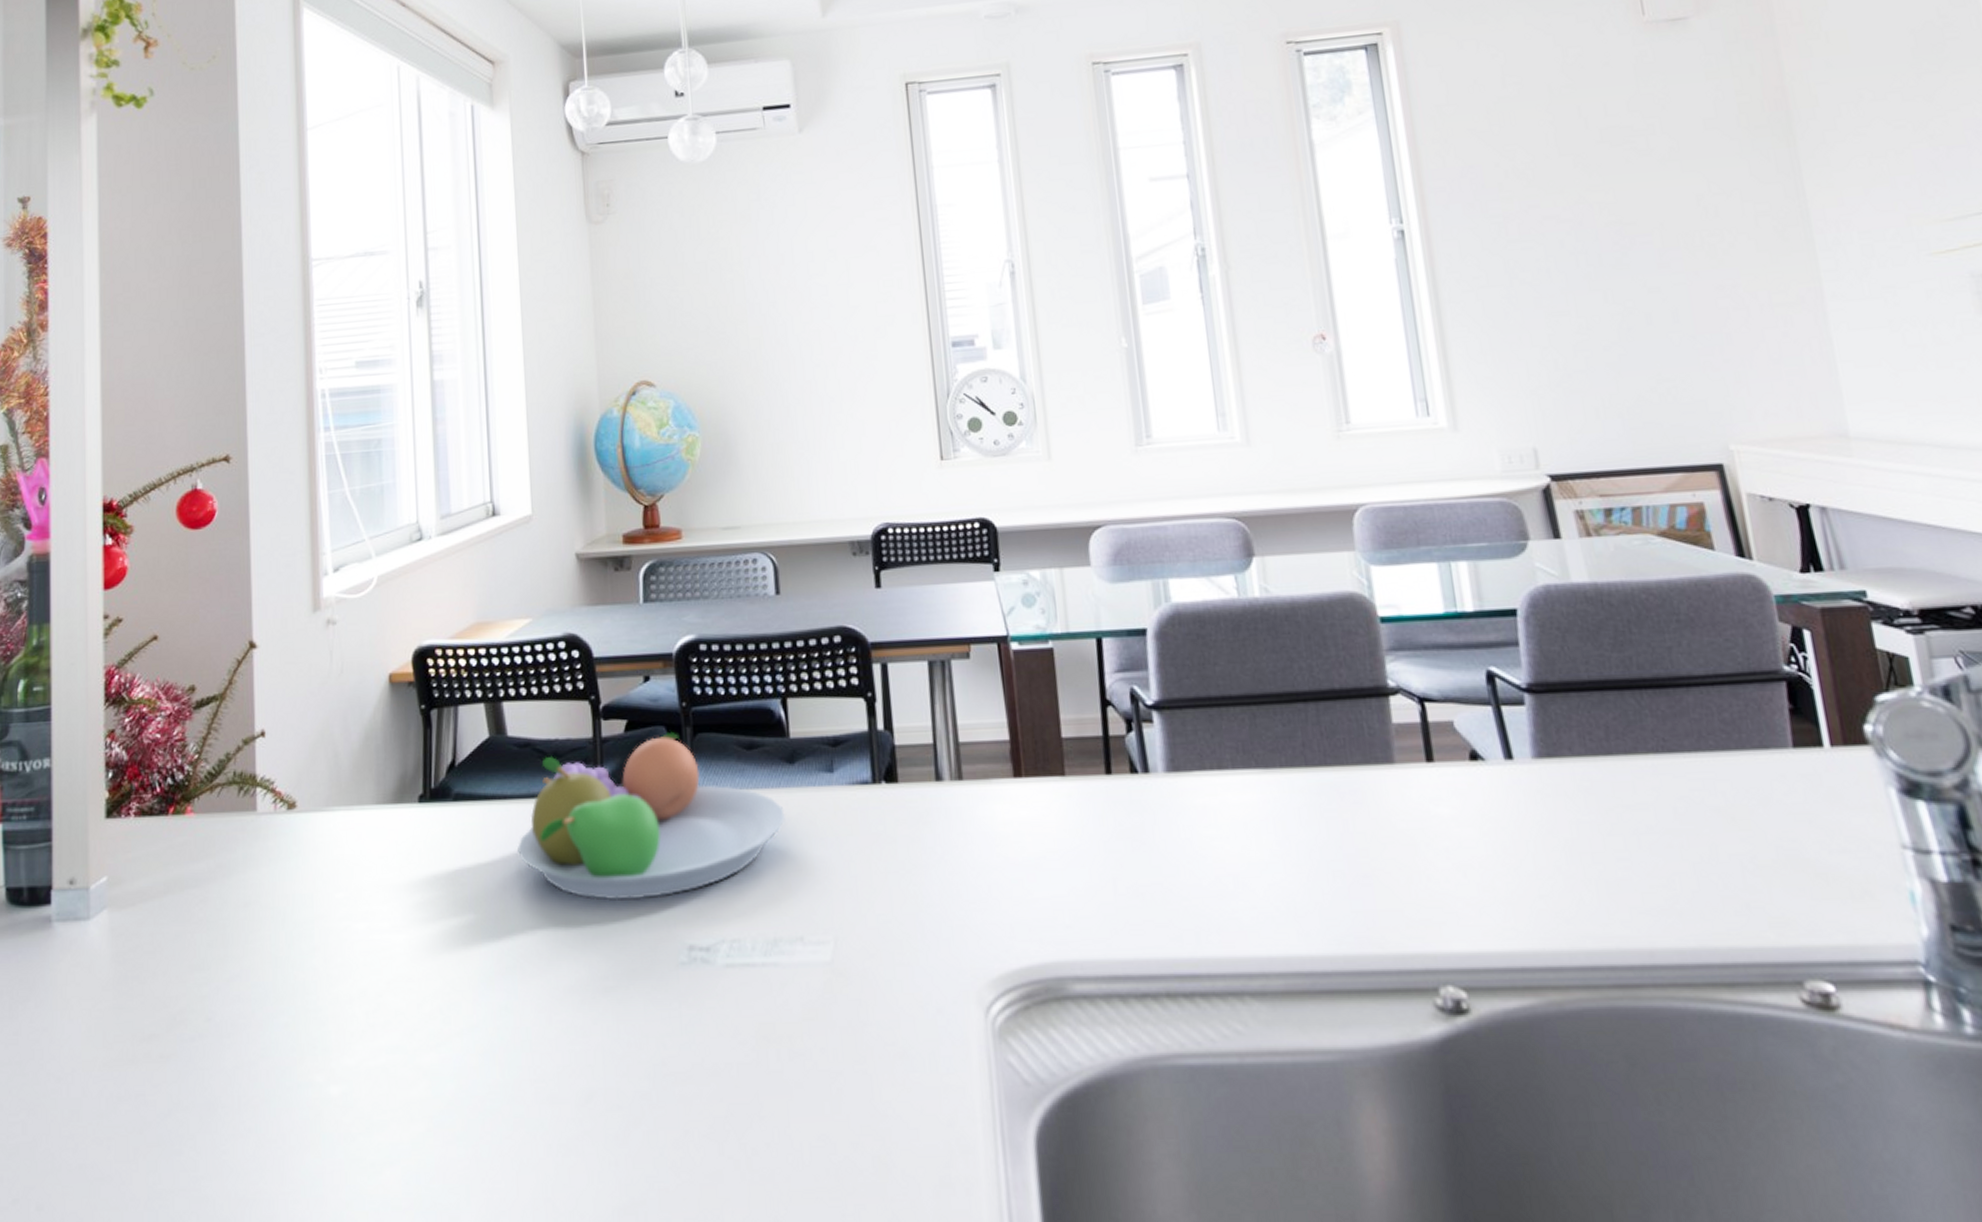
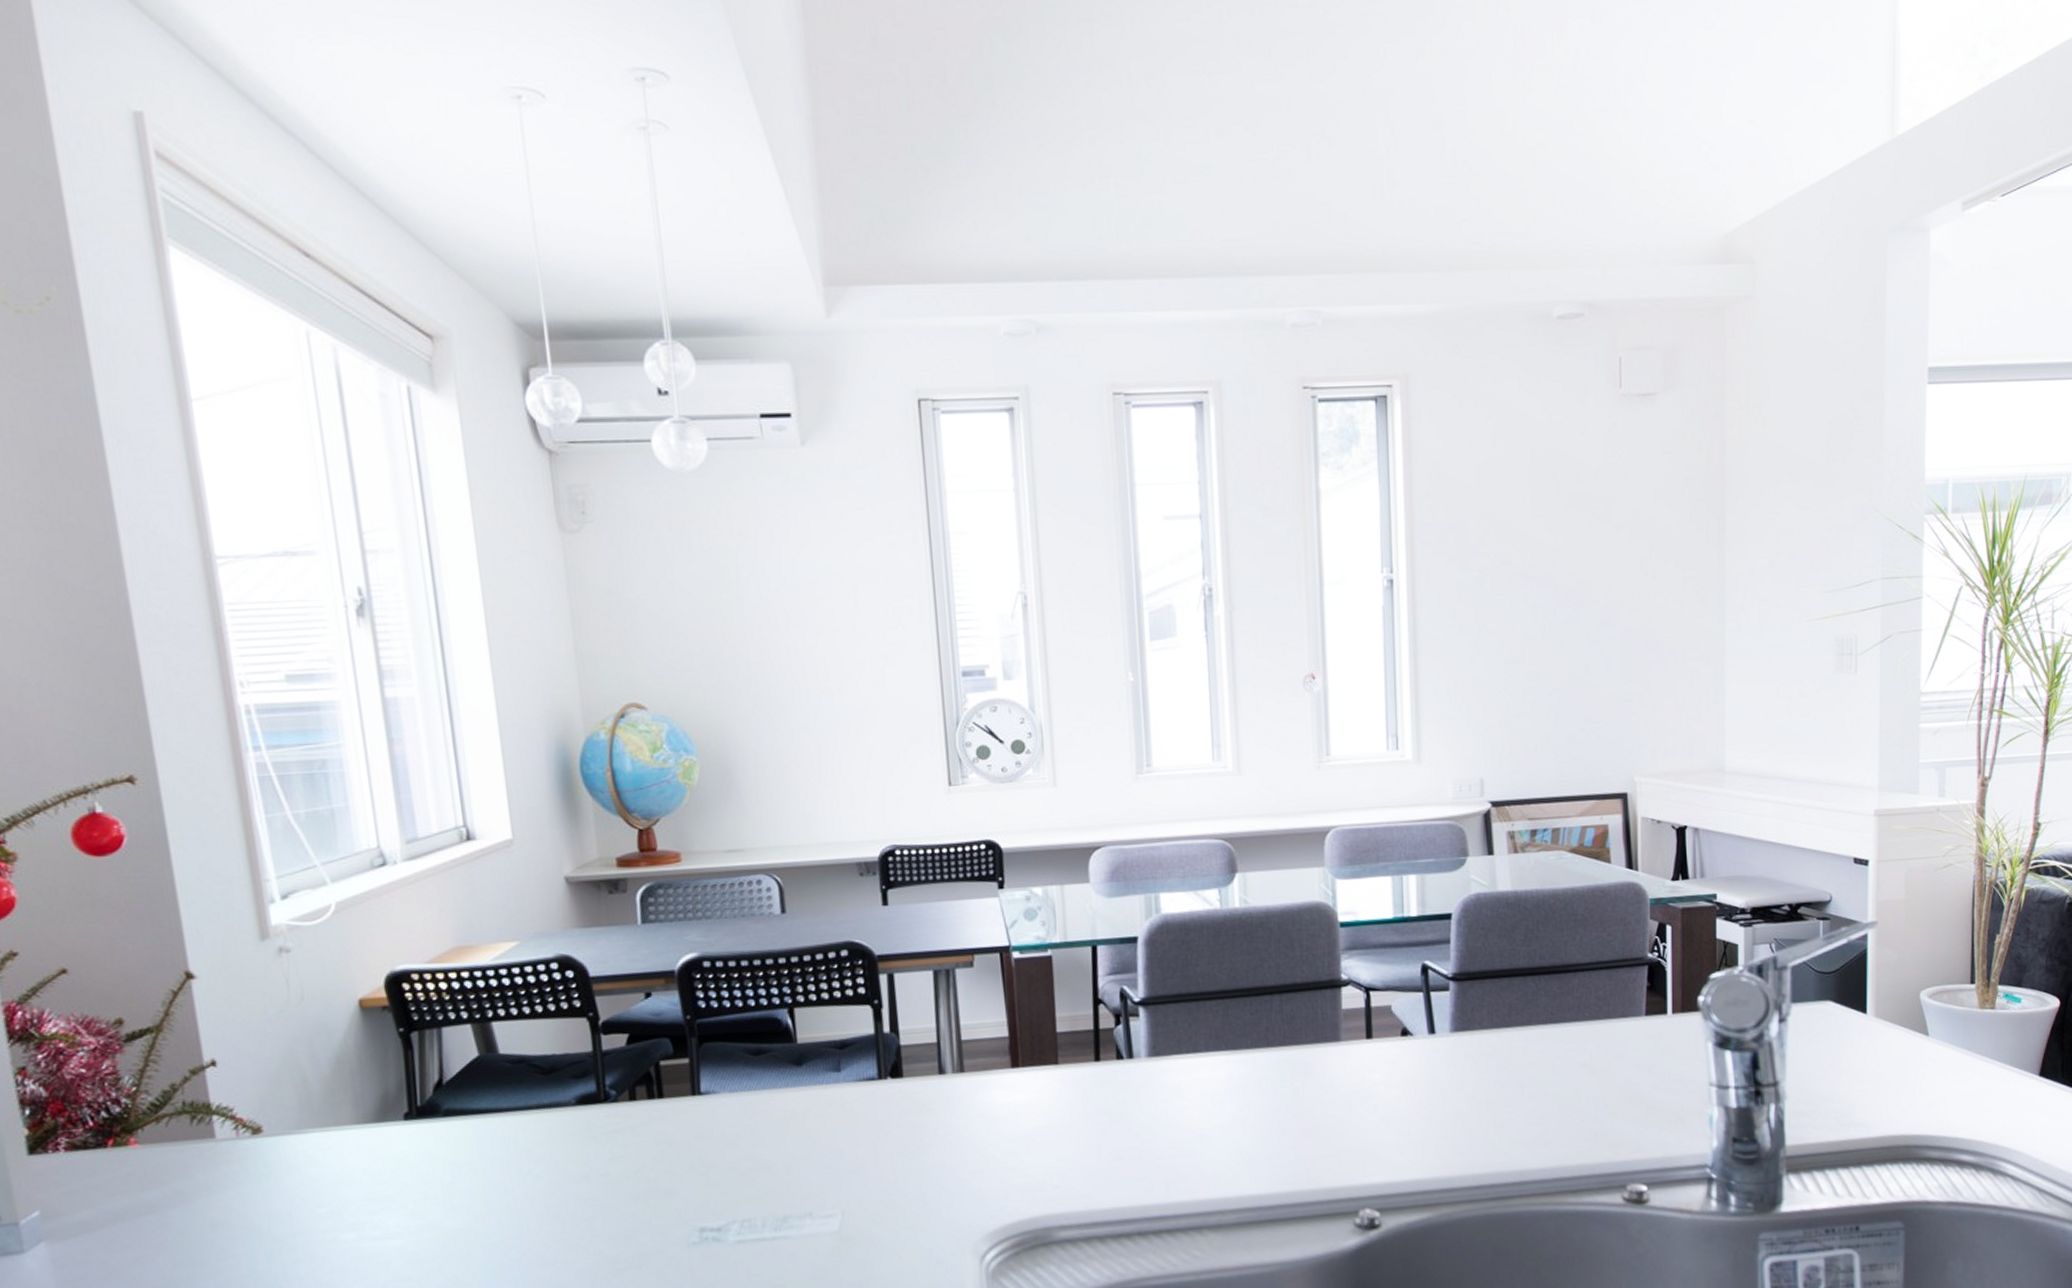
fruit bowl: present [518,731,785,901] -> none [517,1042,794,1196]

